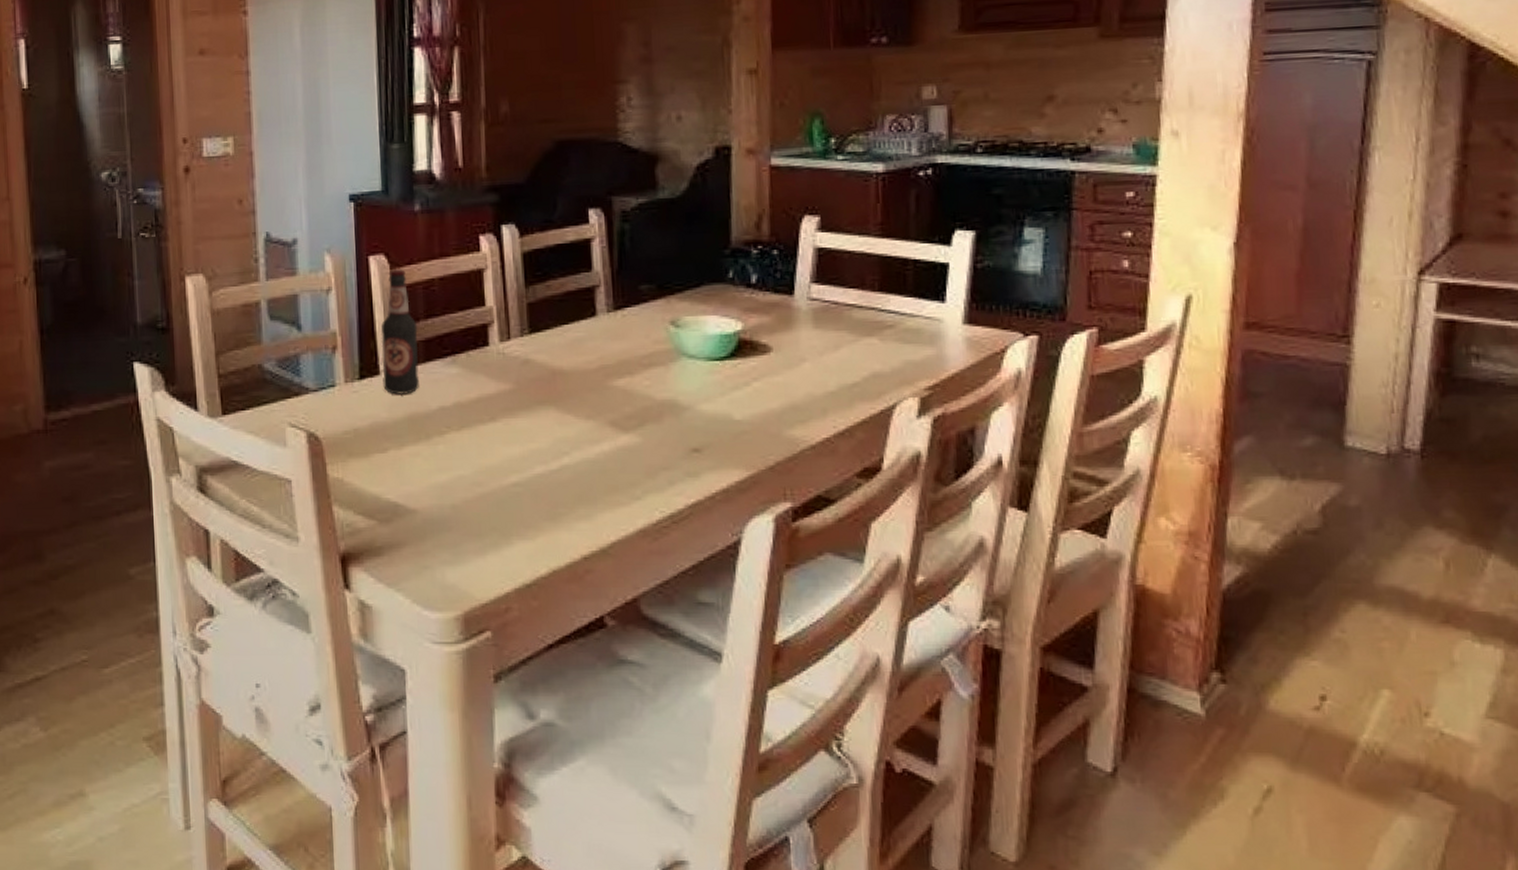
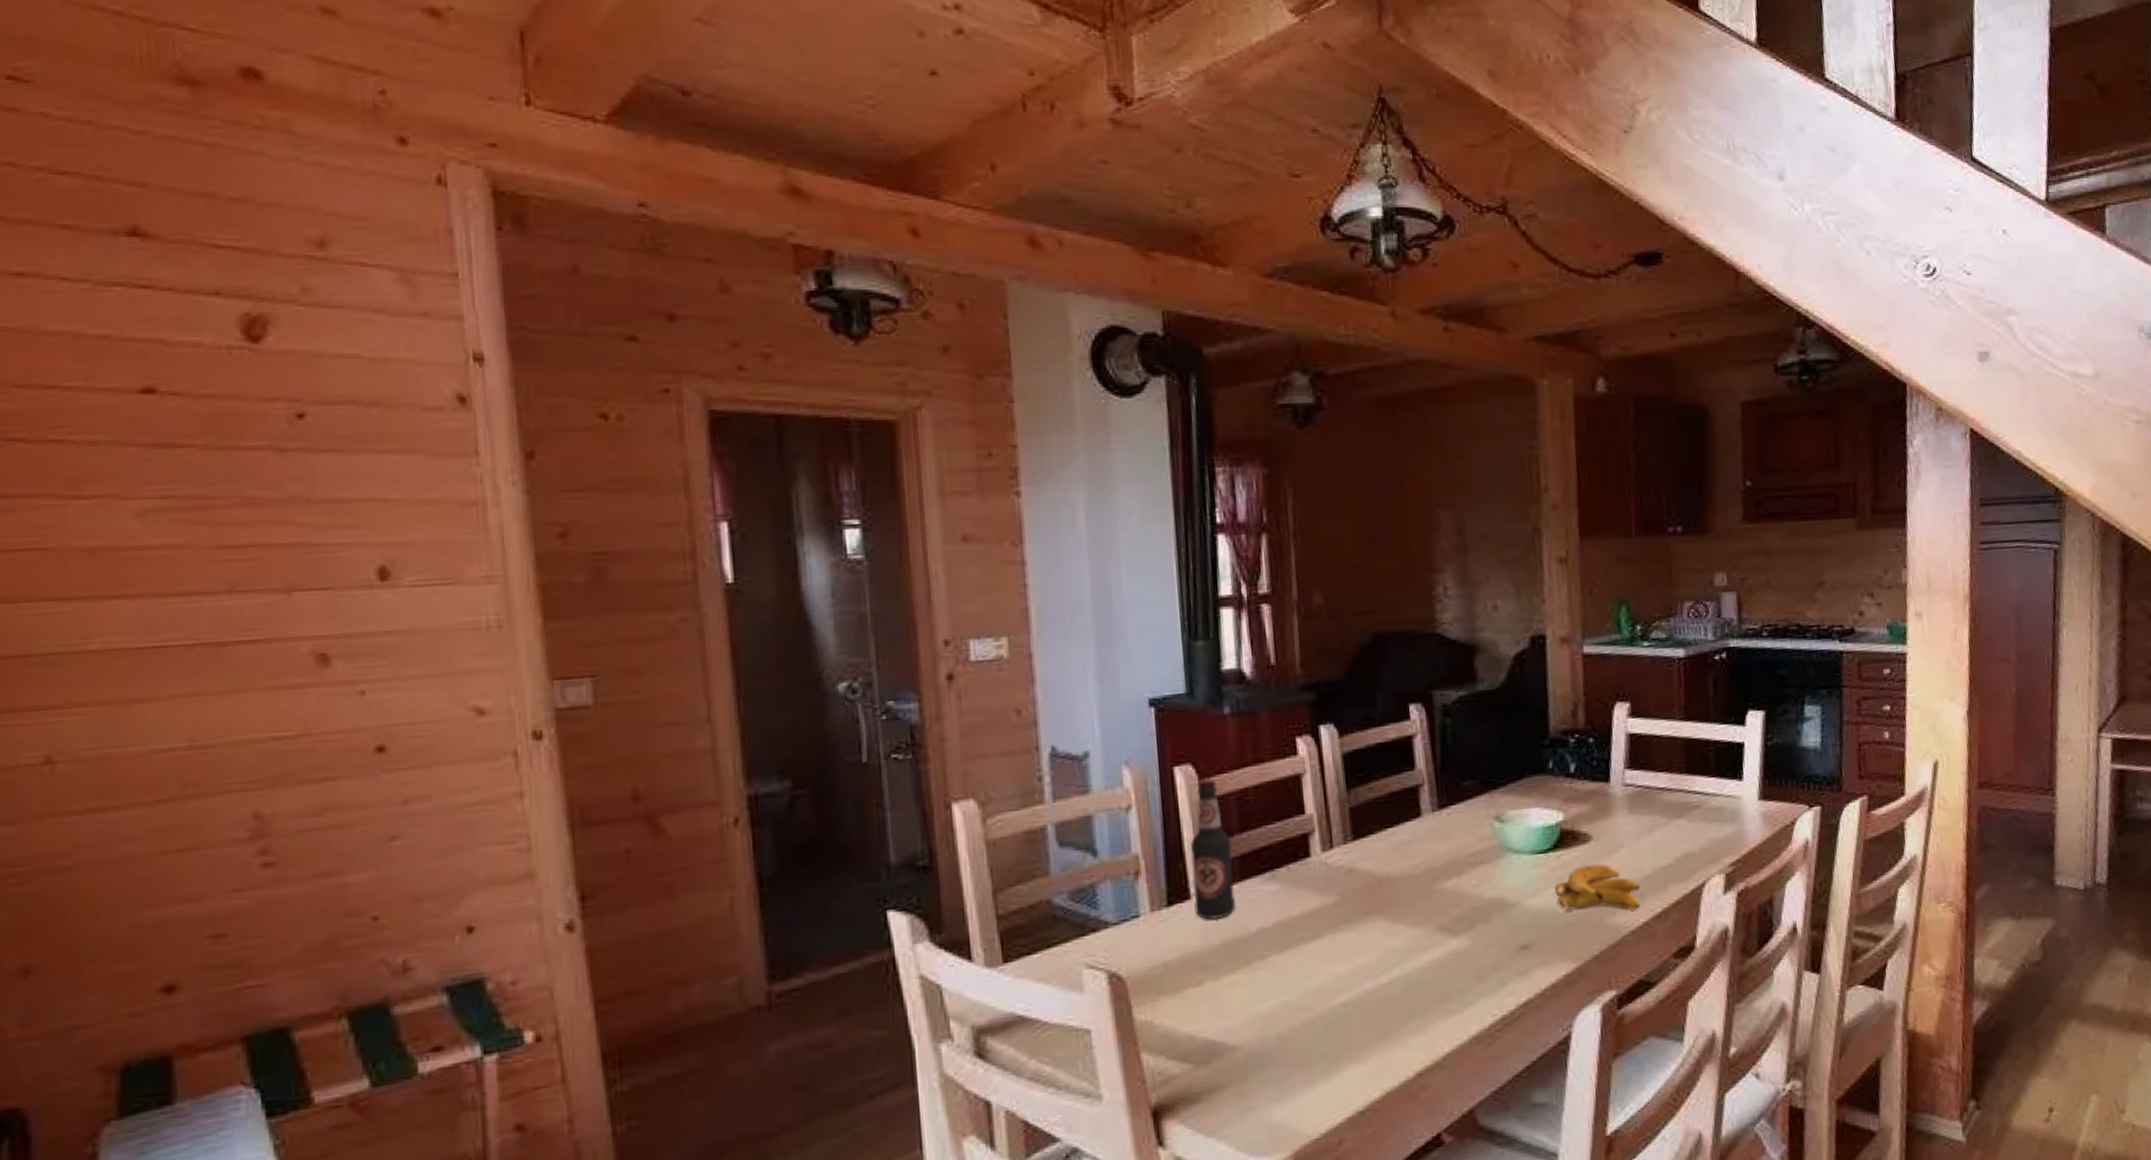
banana: none [730,375,823,425] -> present [1554,864,1641,912]

